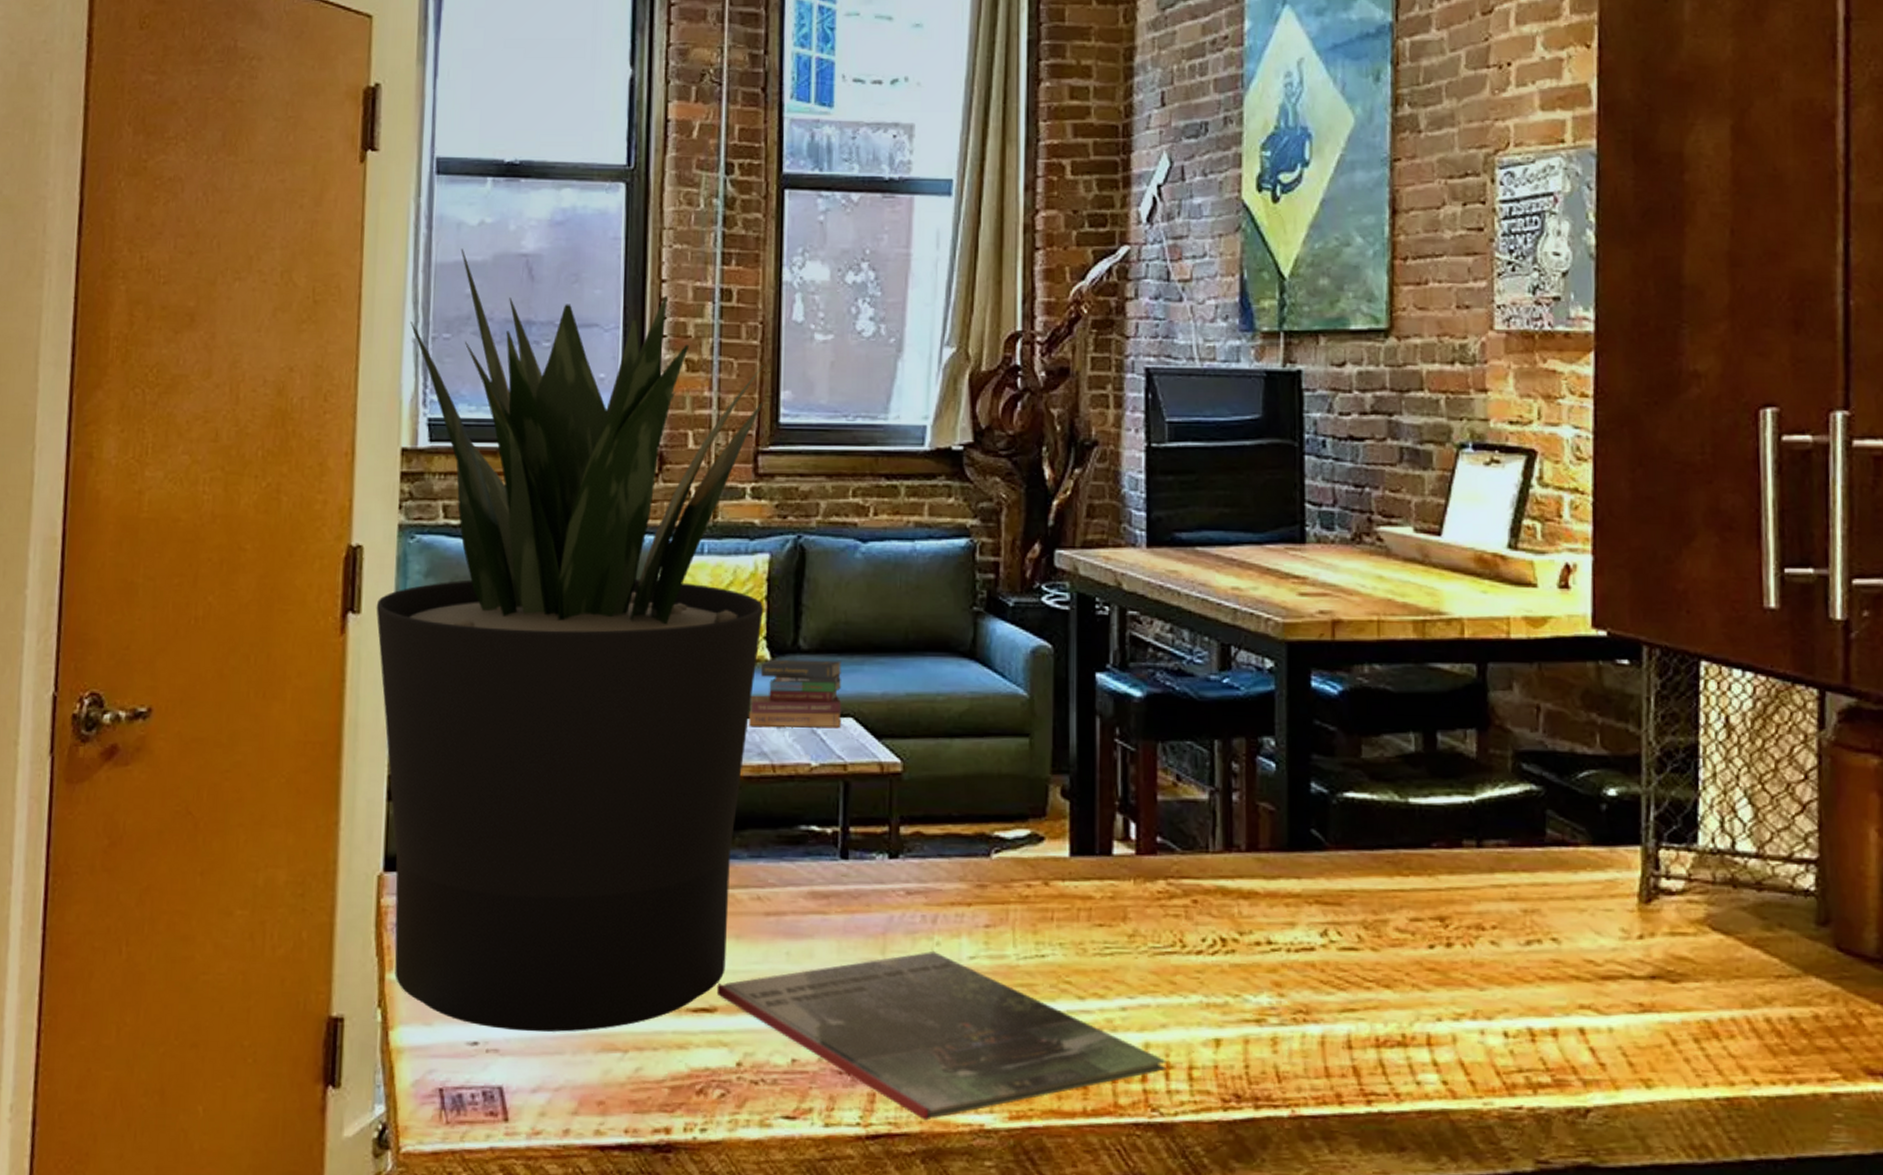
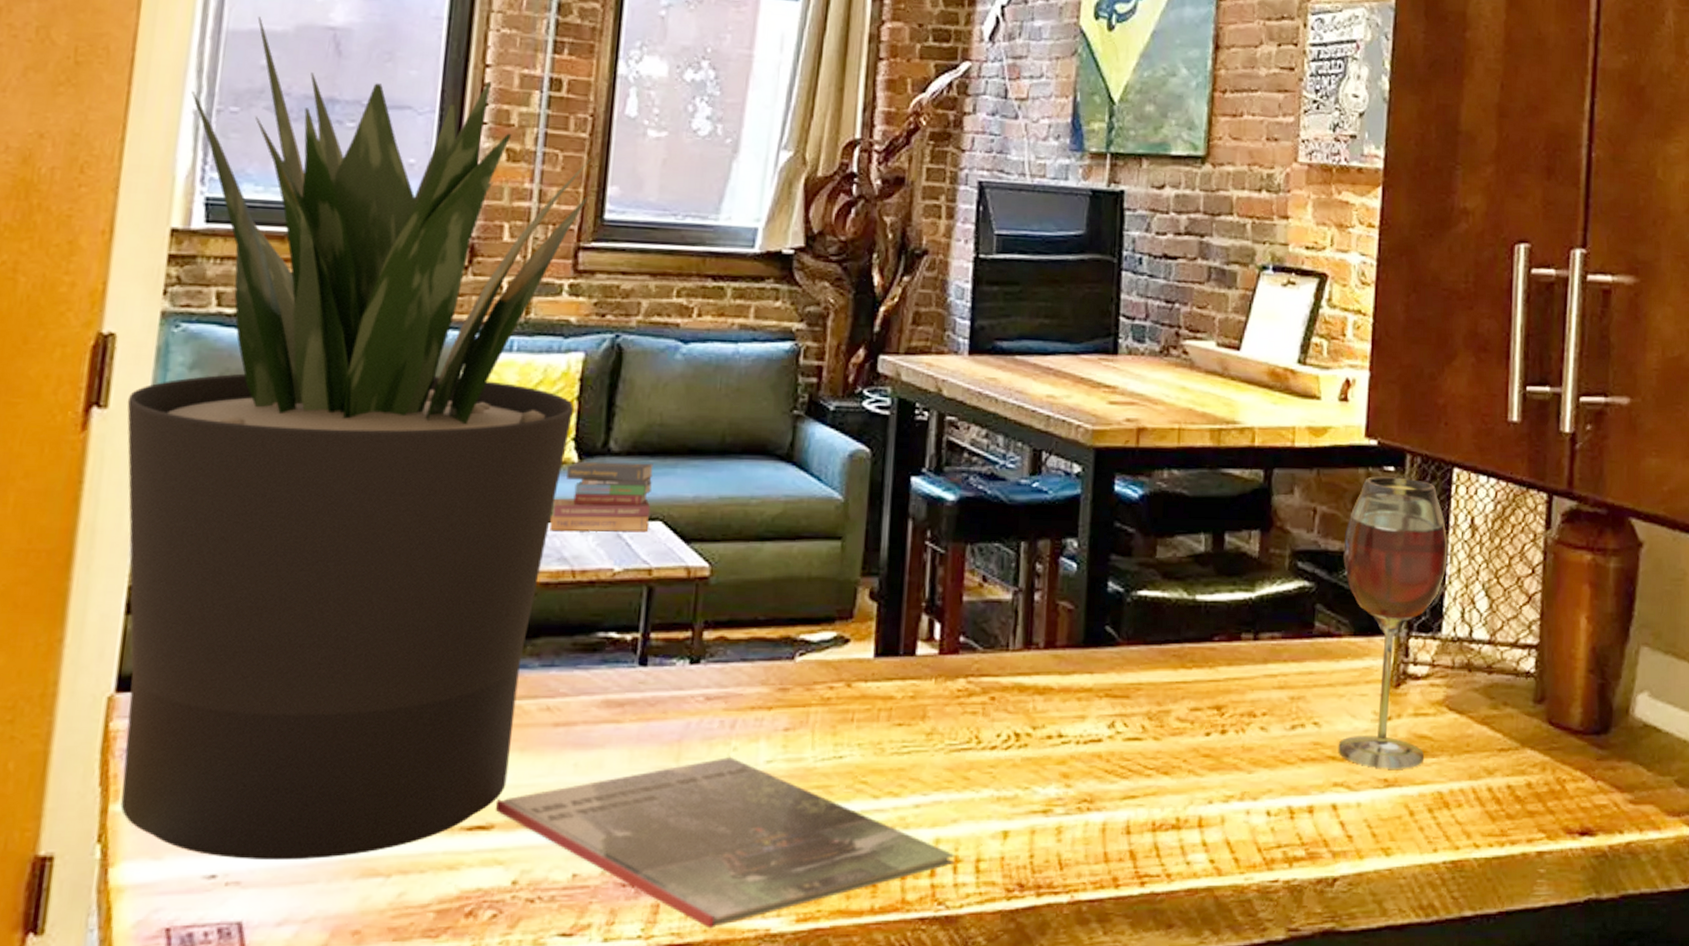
wineglass: none [1574,671,1699,994] -> present [1338,476,1448,769]

